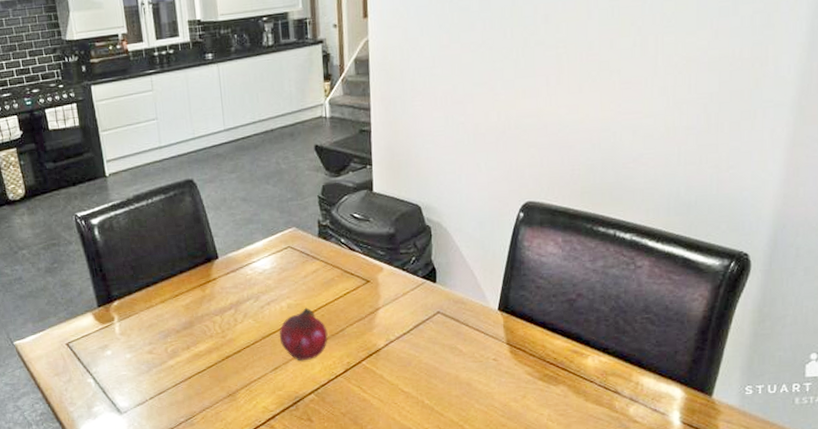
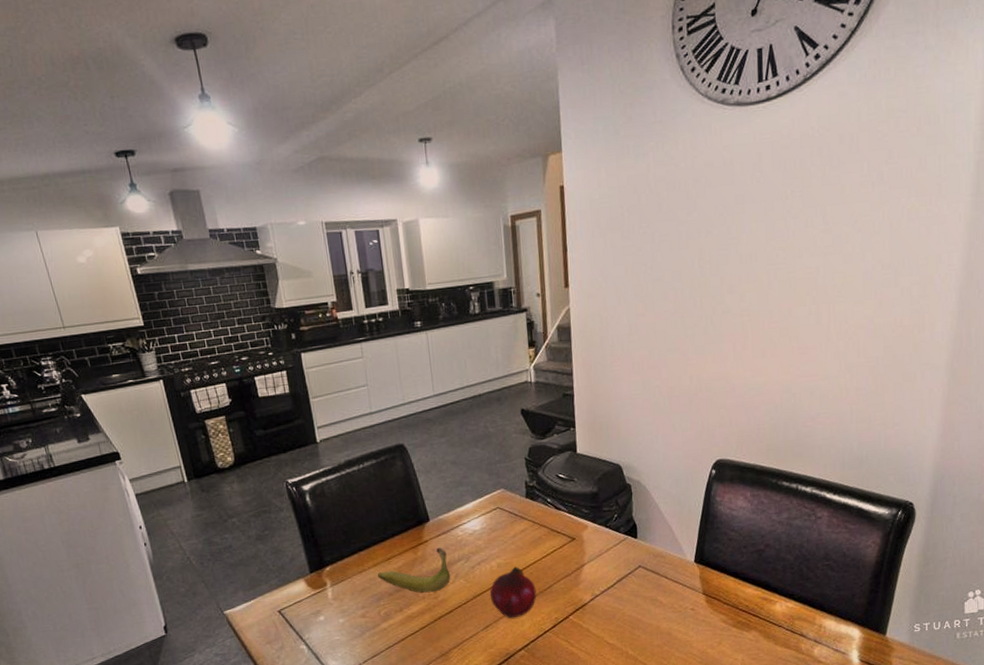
banana: none [164,285,239,331] -> present [377,547,451,593]

